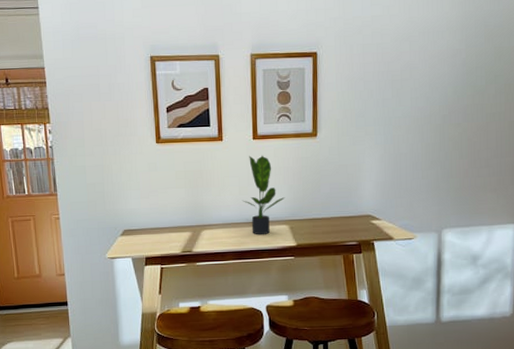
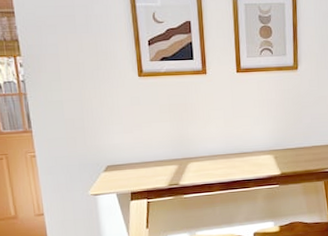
potted plant: present [243,155,286,235] -> none [228,88,269,166]

